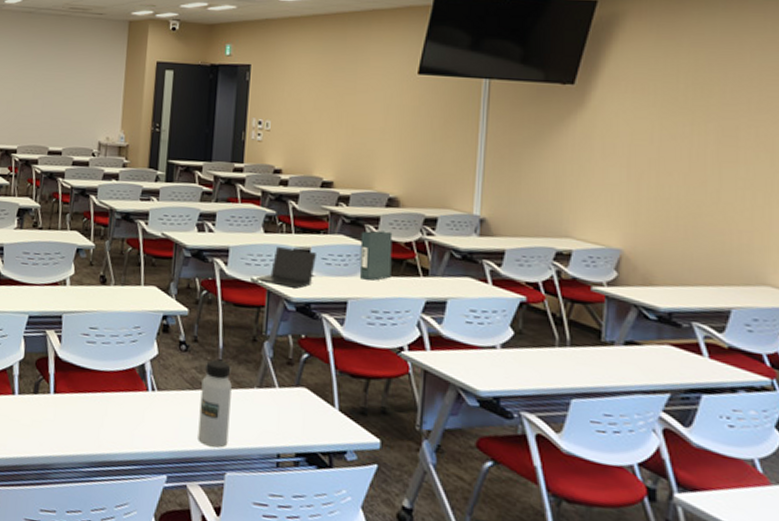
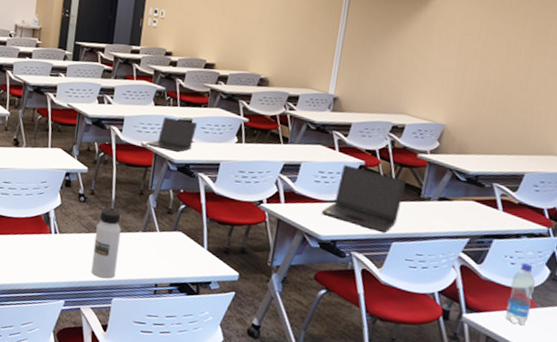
binder: present [359,230,393,281] -> none [231,105,261,147]
laptop: none [479,301,580,388] -> present [322,165,405,233]
bottle: none [730,425,766,510] -> present [505,263,536,326]

